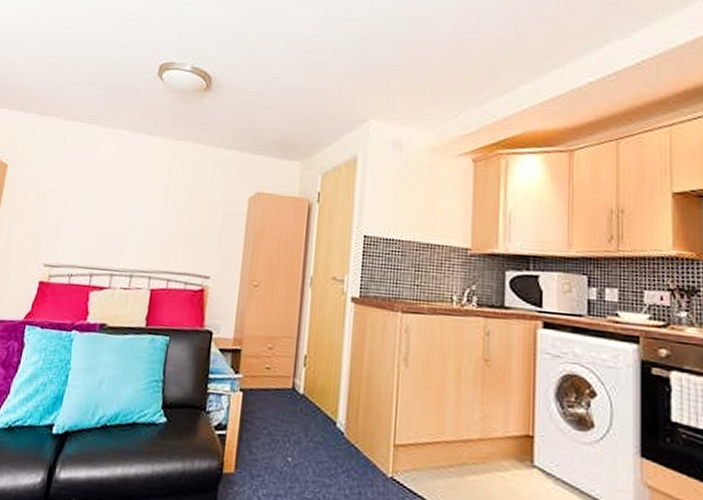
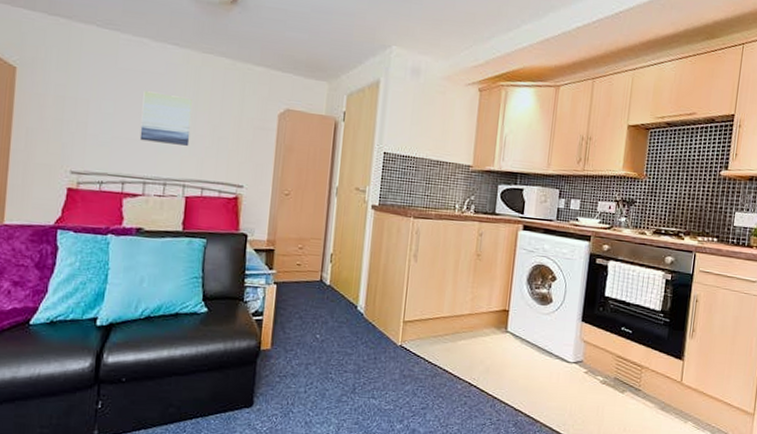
wall art: none [110,181,163,235] -> present [139,91,192,146]

